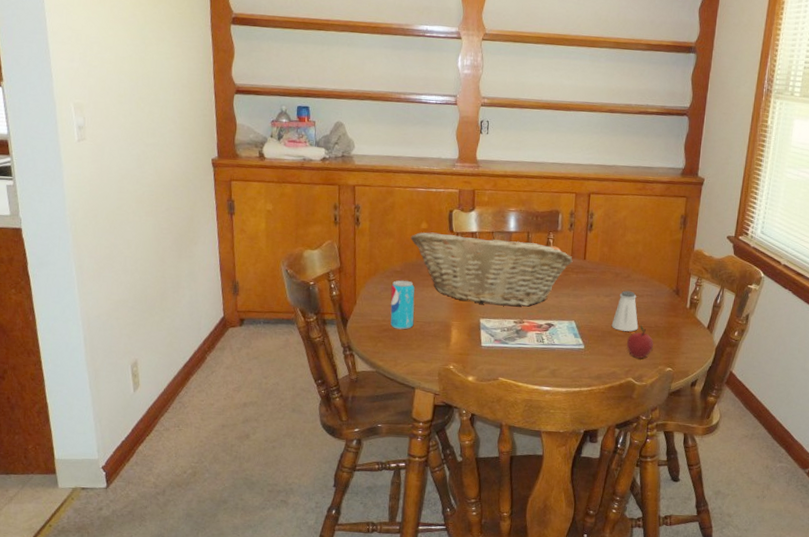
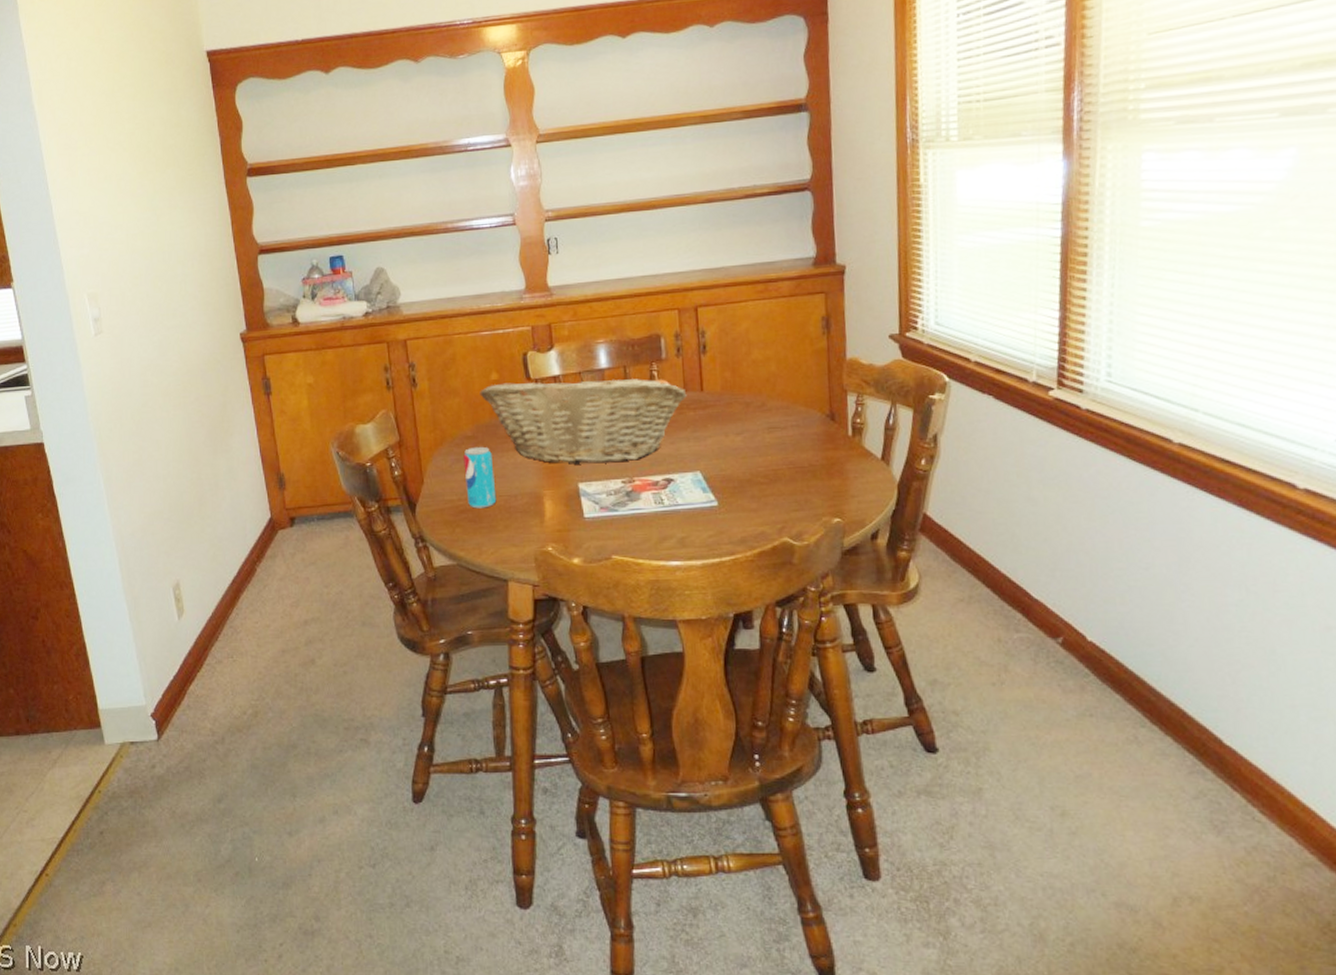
saltshaker: present [611,290,639,332] -> none [749,423,787,477]
apple: present [626,325,653,359] -> none [773,466,811,510]

